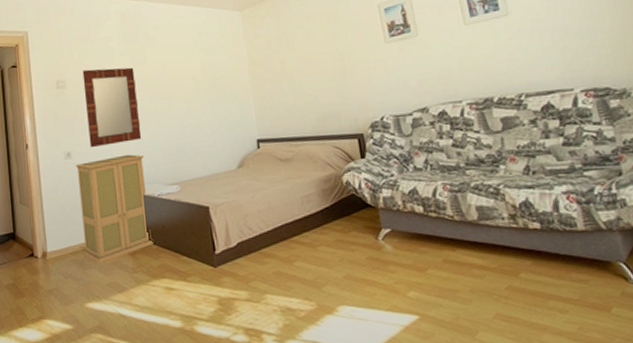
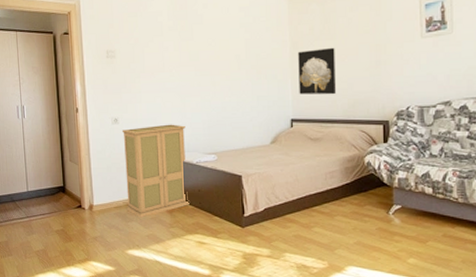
home mirror: present [82,67,142,148] -> none [132,41,185,116]
wall art: none [257,60,303,112] -> present [298,47,337,95]

